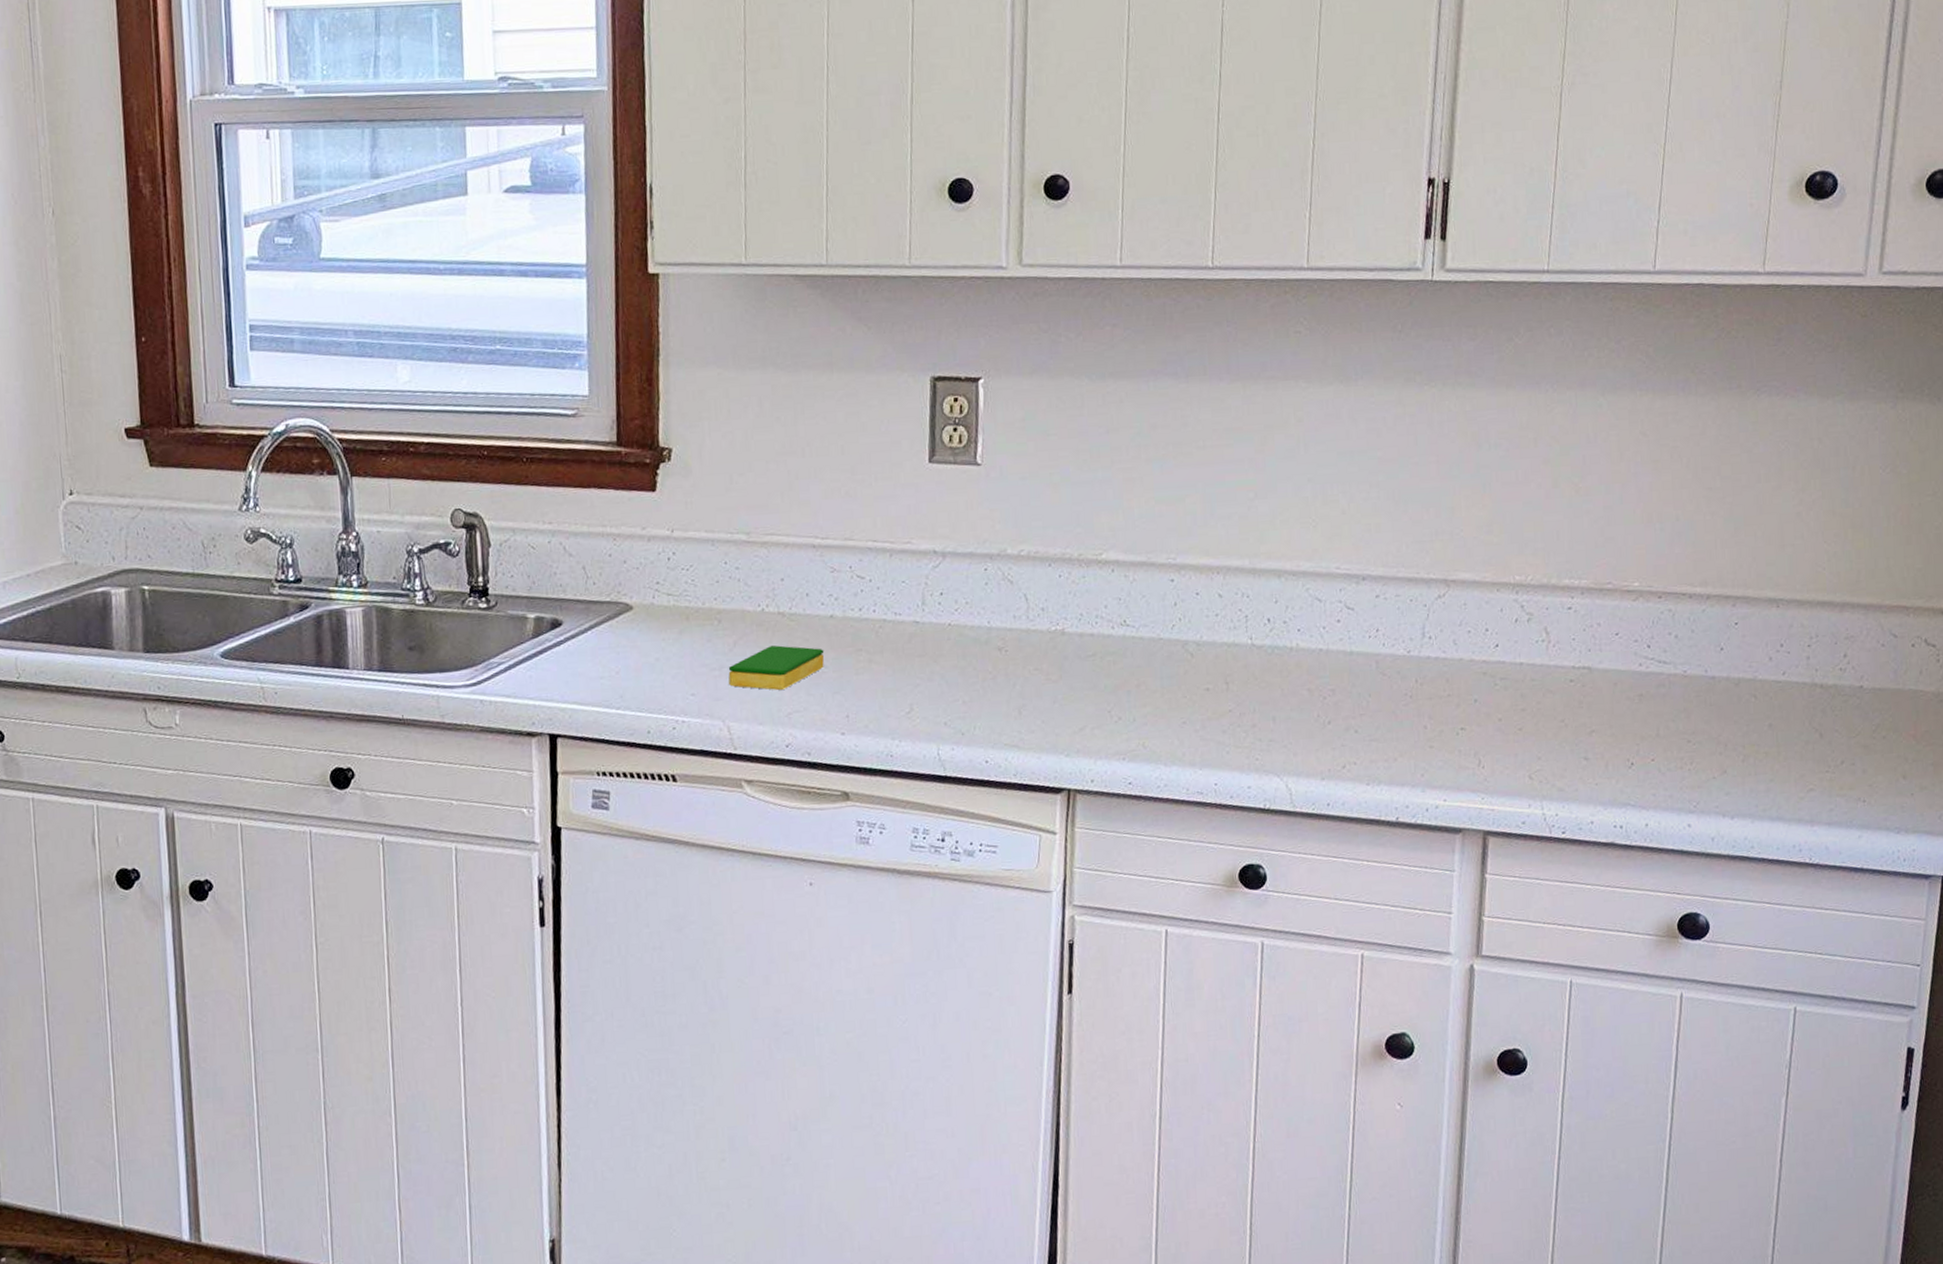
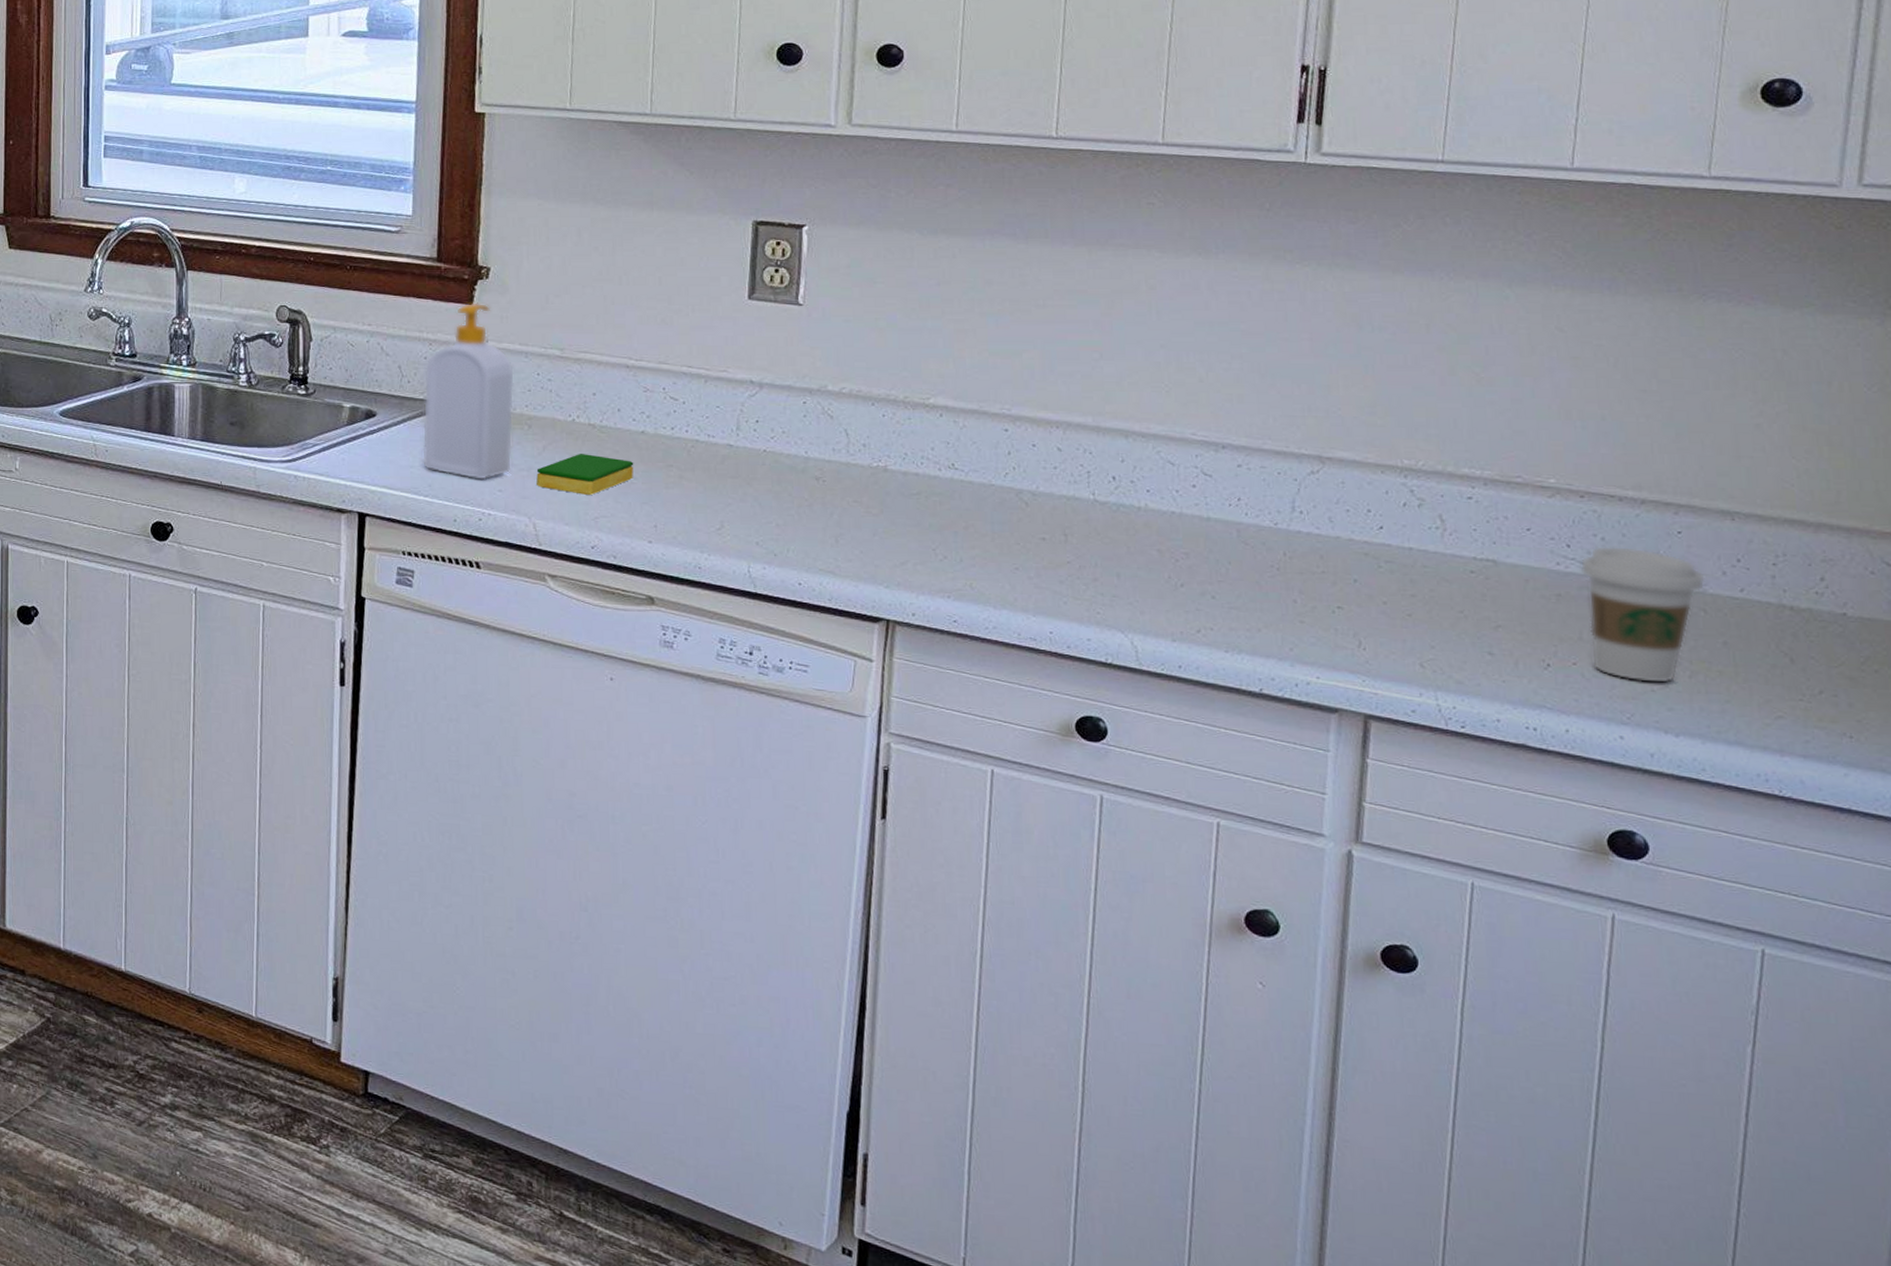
soap bottle: none [610,488,704,686] -> present [421,302,515,481]
coffee cup: none [1657,641,1756,771] -> present [1579,545,1706,684]

